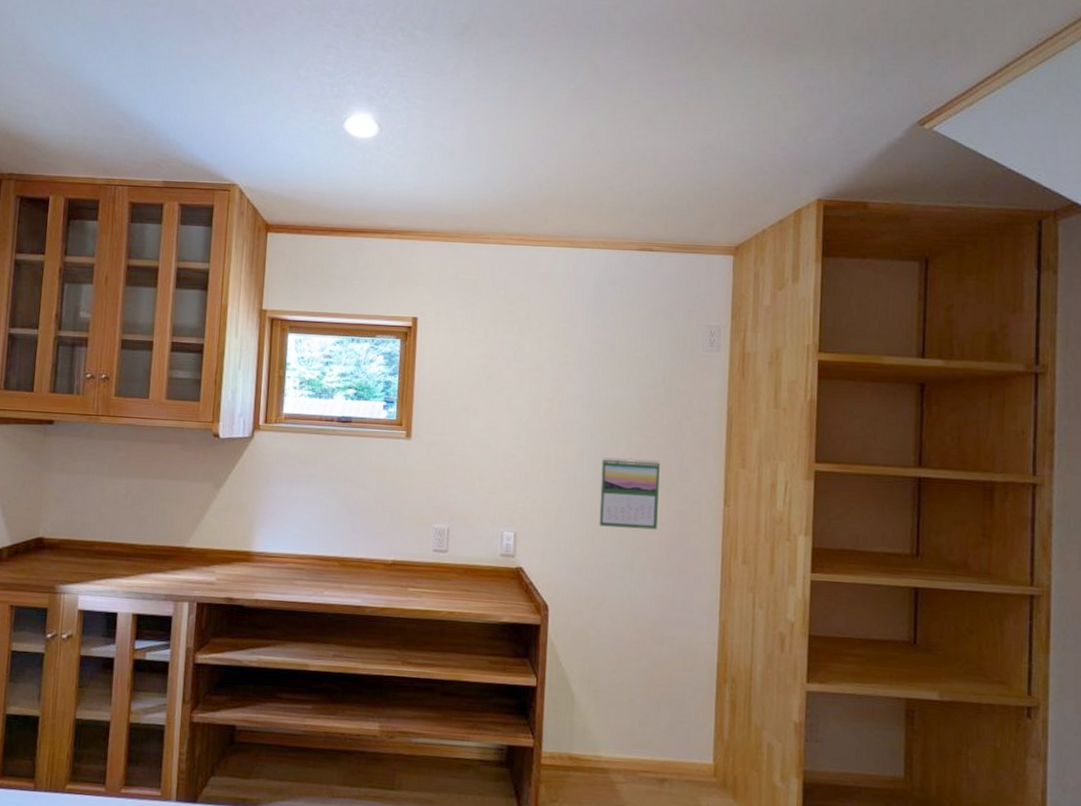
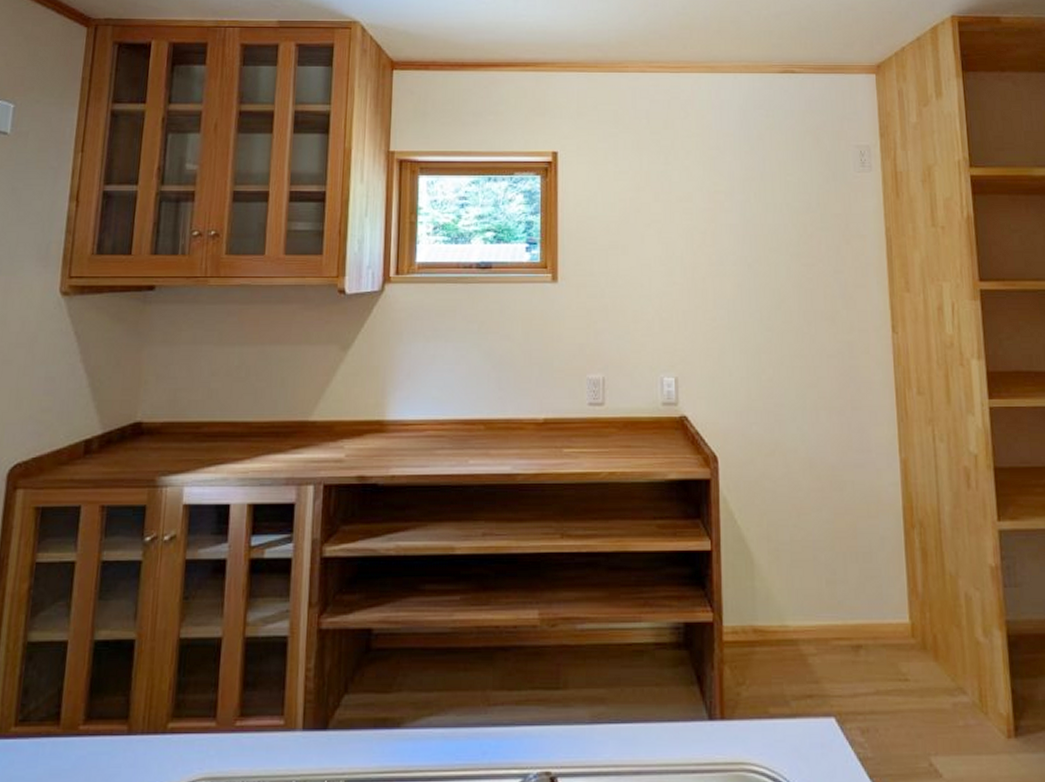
calendar: present [599,457,660,530] -> none [762,288,825,364]

